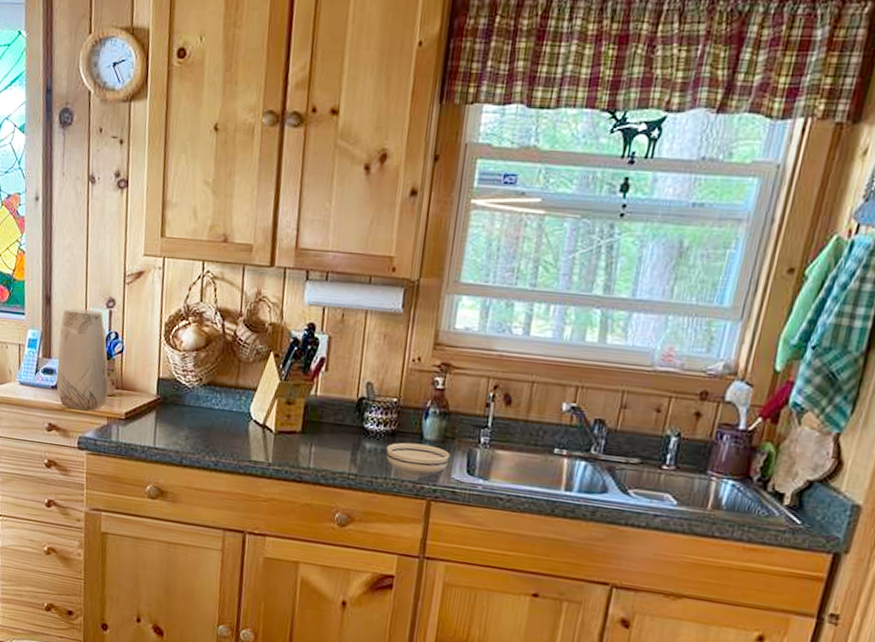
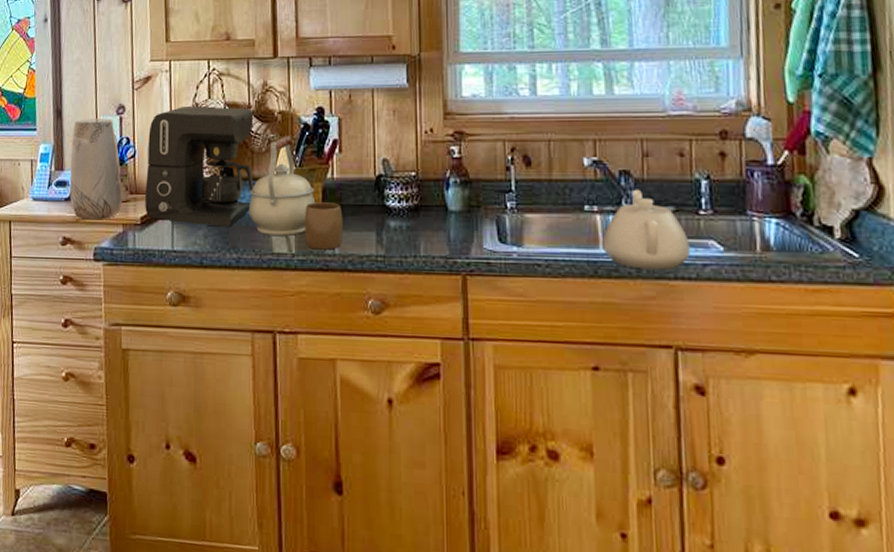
coffee maker: none [130,307,245,431] -> present [145,106,254,227]
kettle: none [230,347,297,446] -> present [248,135,316,236]
mug: none [282,416,322,464] -> present [303,202,343,250]
bowl: present [385,442,450,478] -> none [412,216,479,252]
teapot: none [564,438,647,517] -> present [602,189,690,270]

